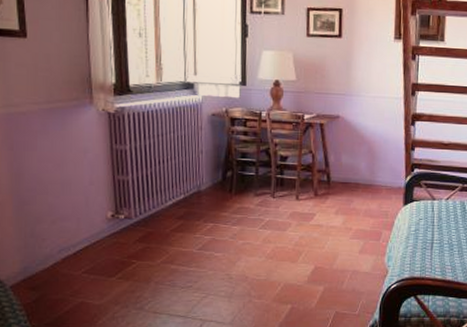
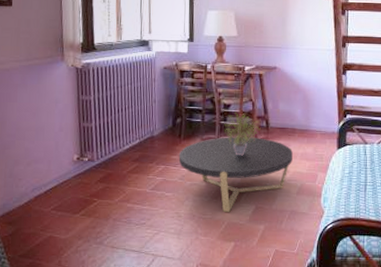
coffee table: none [229,192,356,273] -> present [178,137,293,212]
potted plant: none [280,164,321,213] -> present [224,111,261,156]

